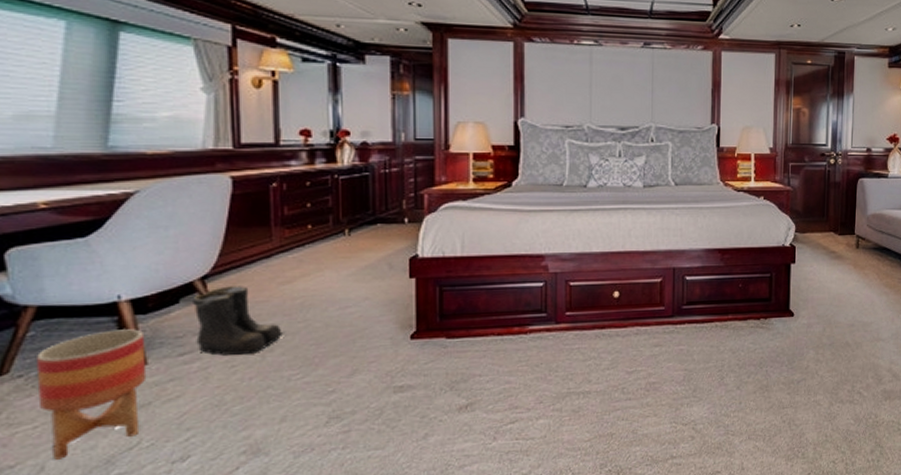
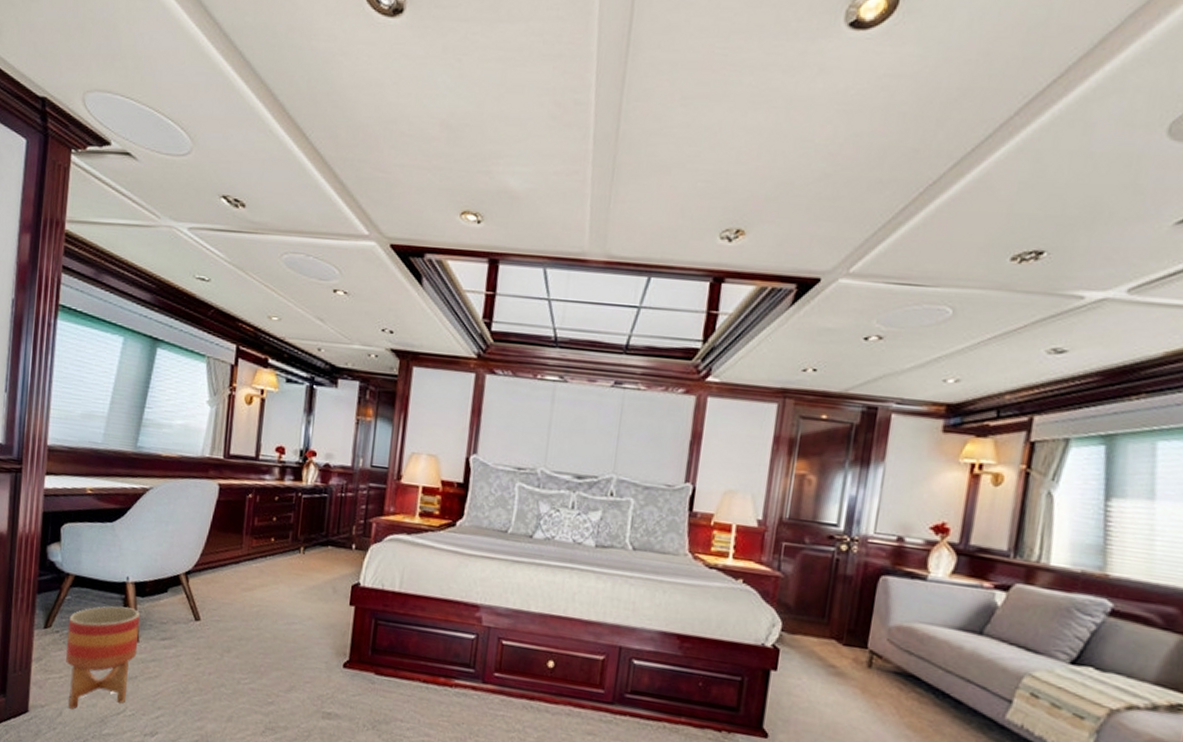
boots: present [193,286,284,356] -> none [175,583,241,651]

